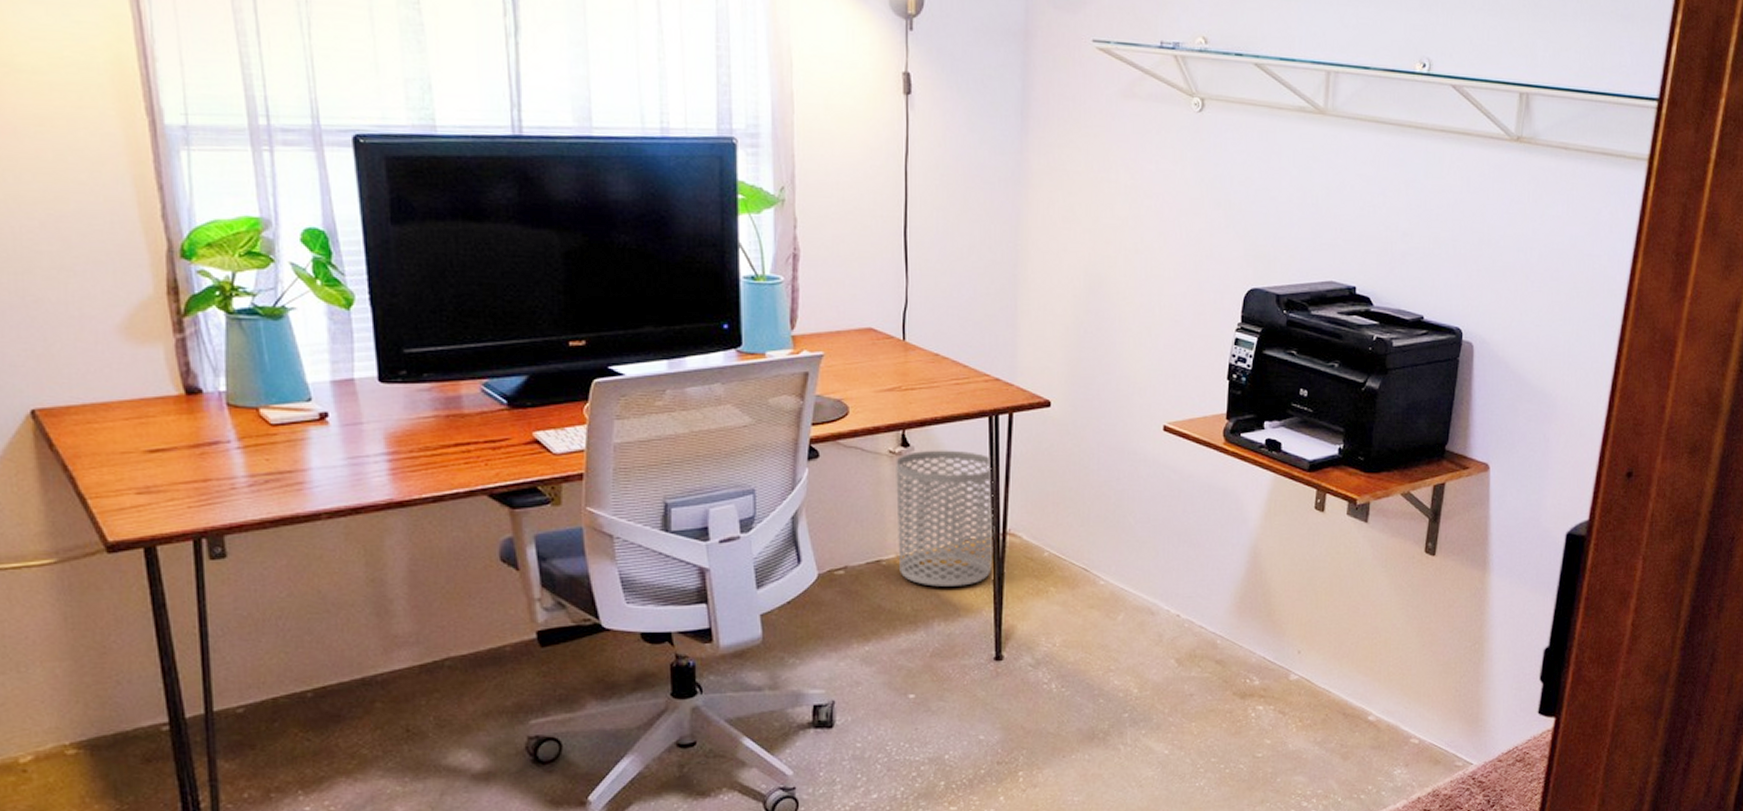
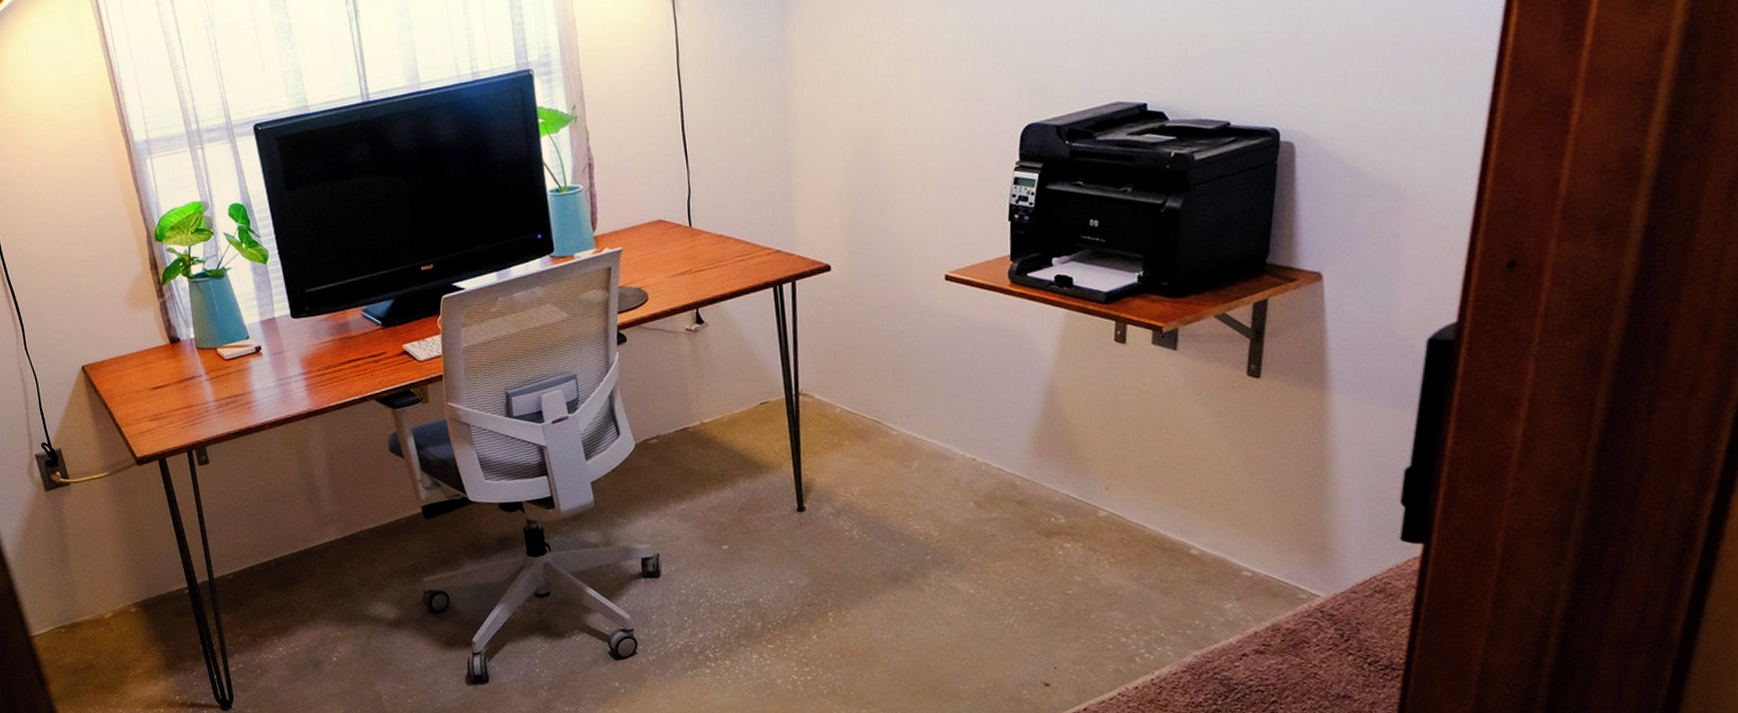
waste bin: present [896,450,995,587] -> none [693,321,788,448]

